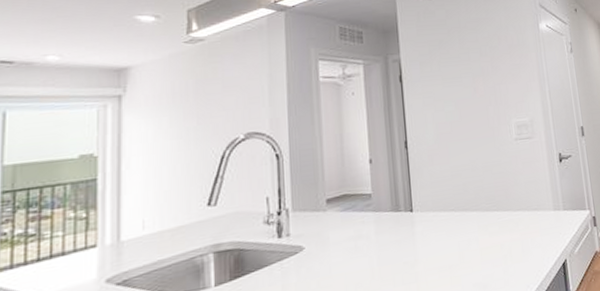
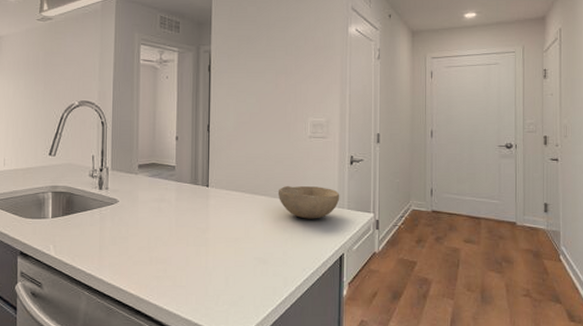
bowl: none [489,190,555,229] -> present [277,185,340,219]

